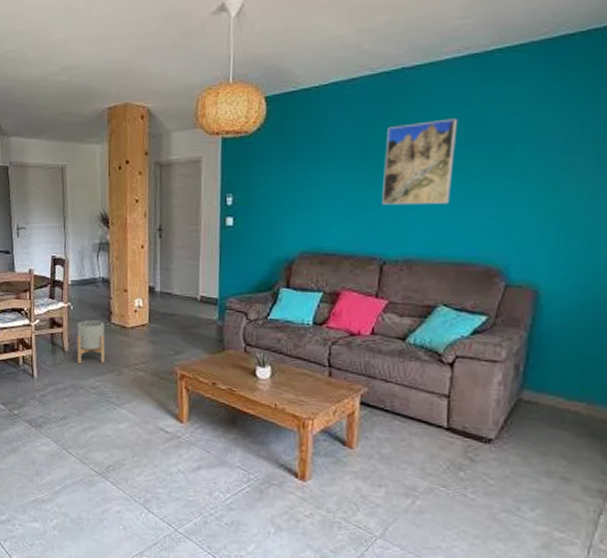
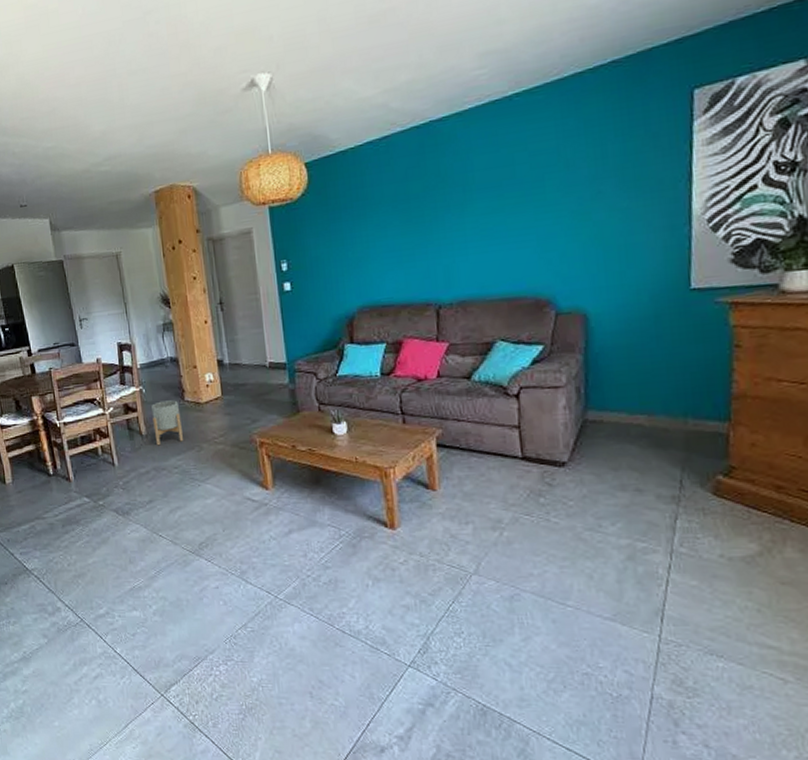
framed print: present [382,118,458,205] -> none [425,162,493,252]

